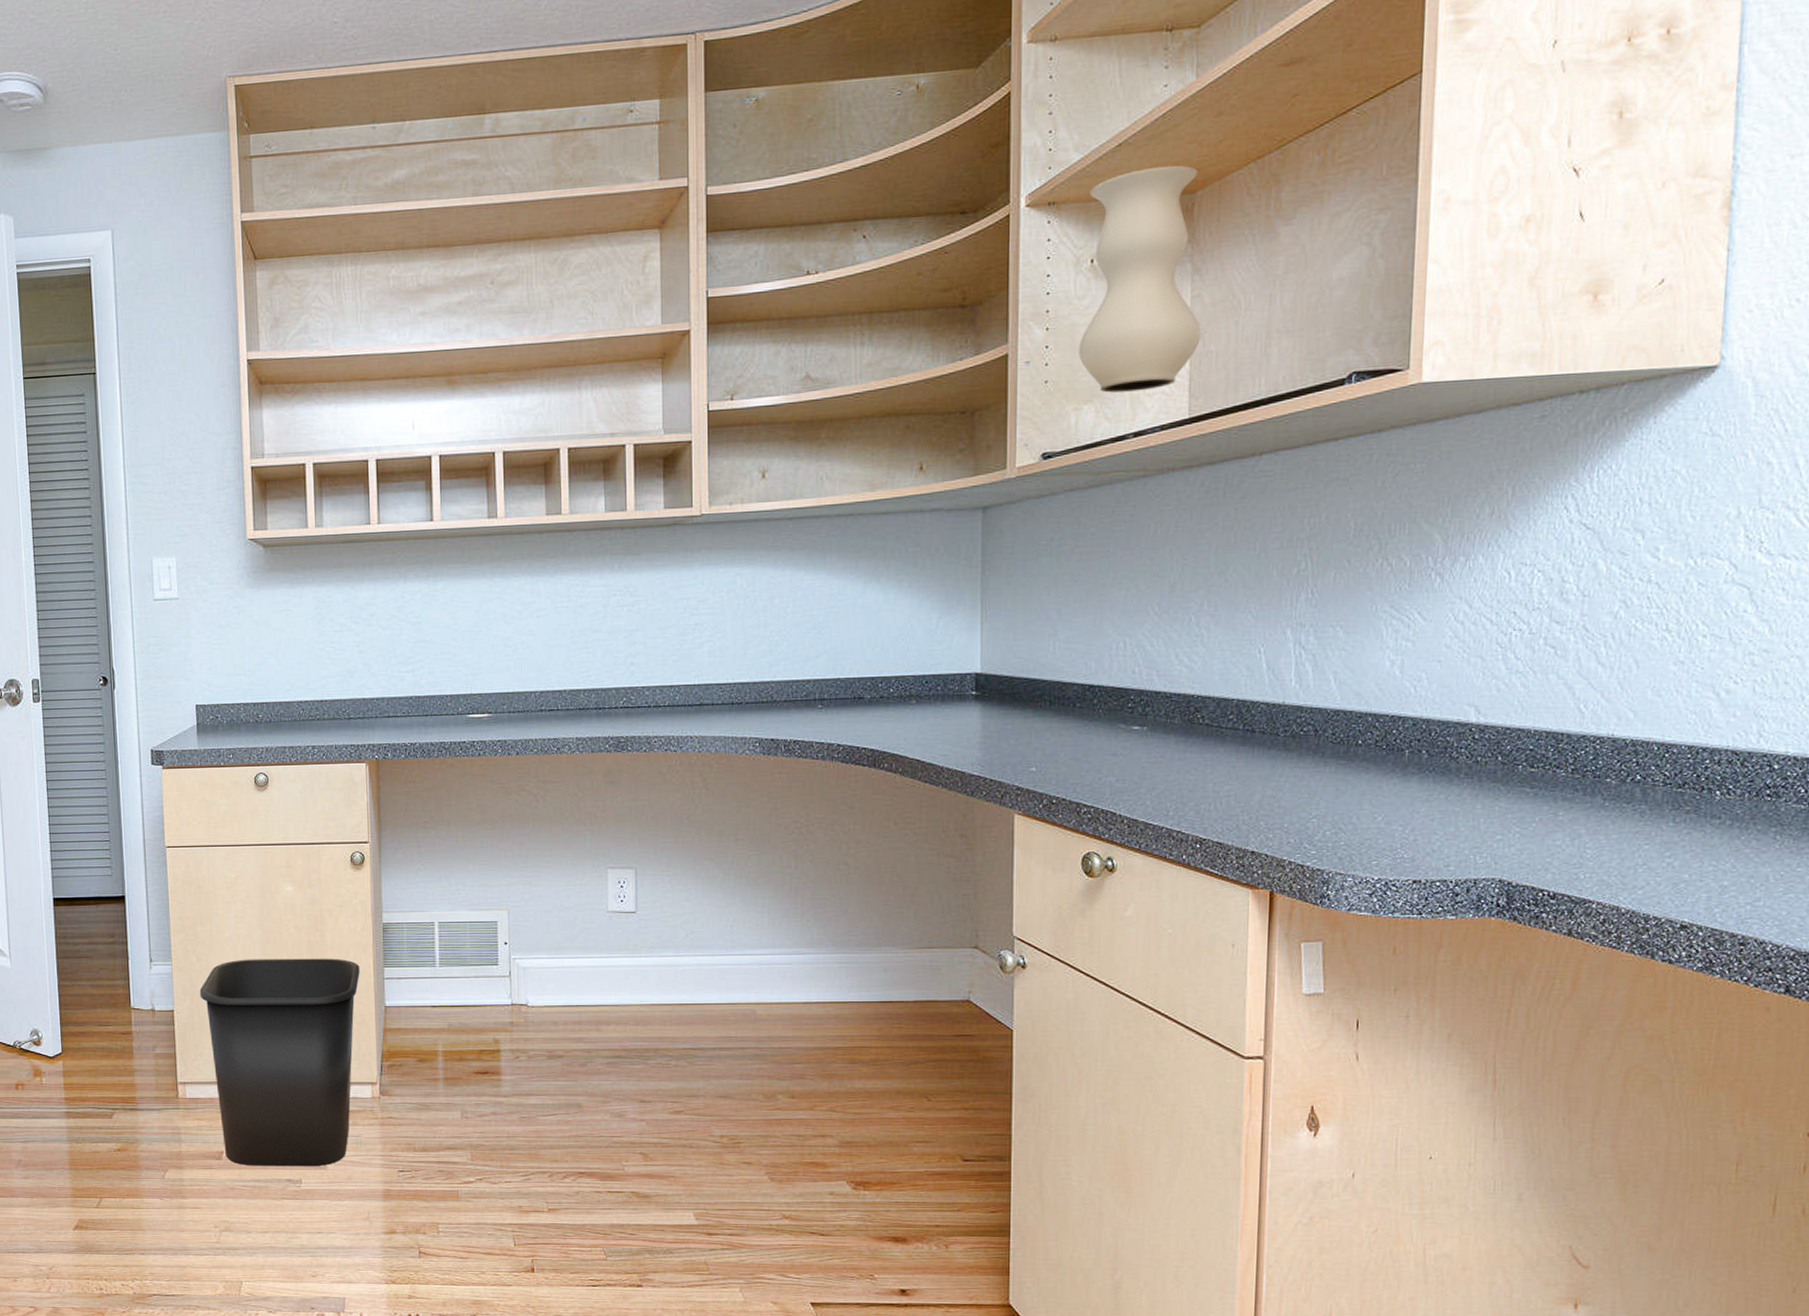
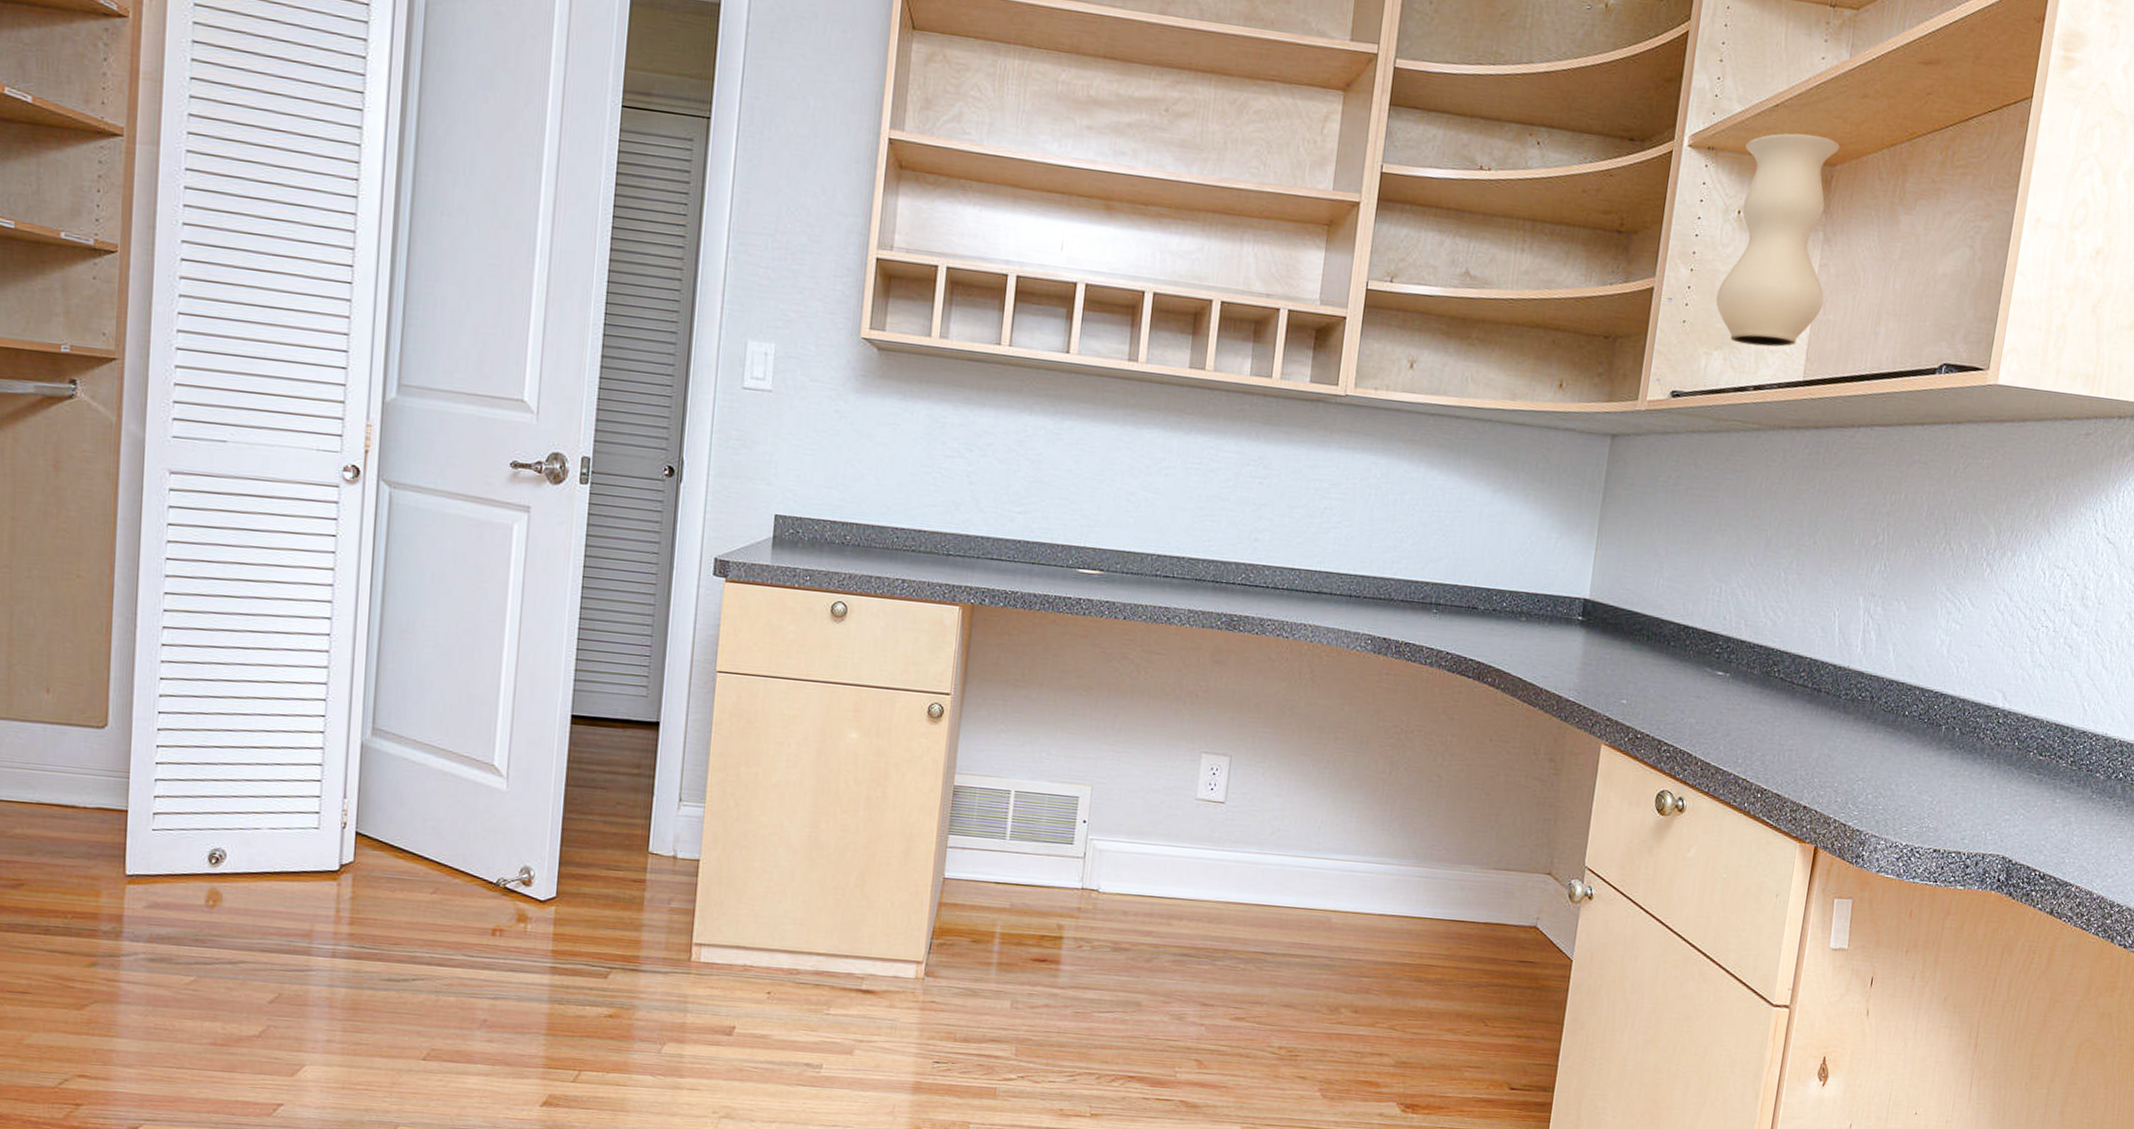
waste bin: present [199,958,360,1166] -> none [733,809,922,1051]

